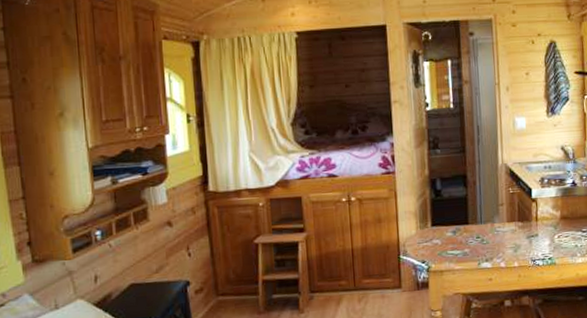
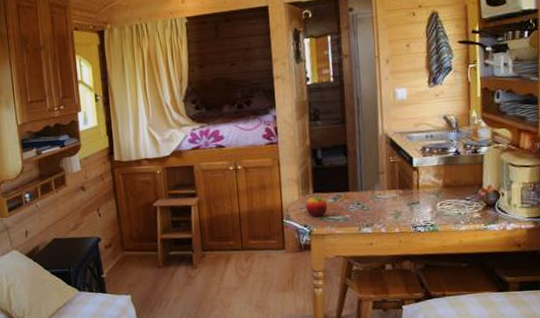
fruit: none [423,229,447,252] -> present [305,195,328,217]

